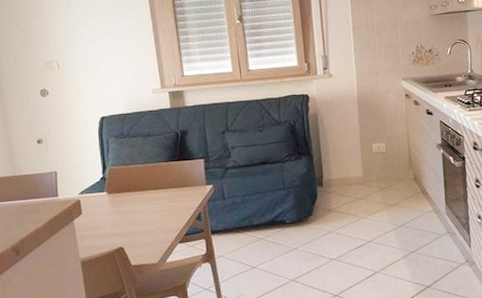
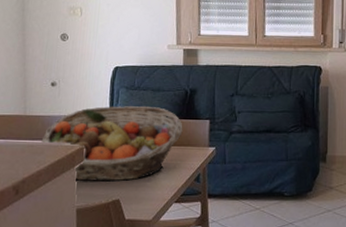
fruit basket: none [35,152,178,234] -> present [41,106,183,181]

